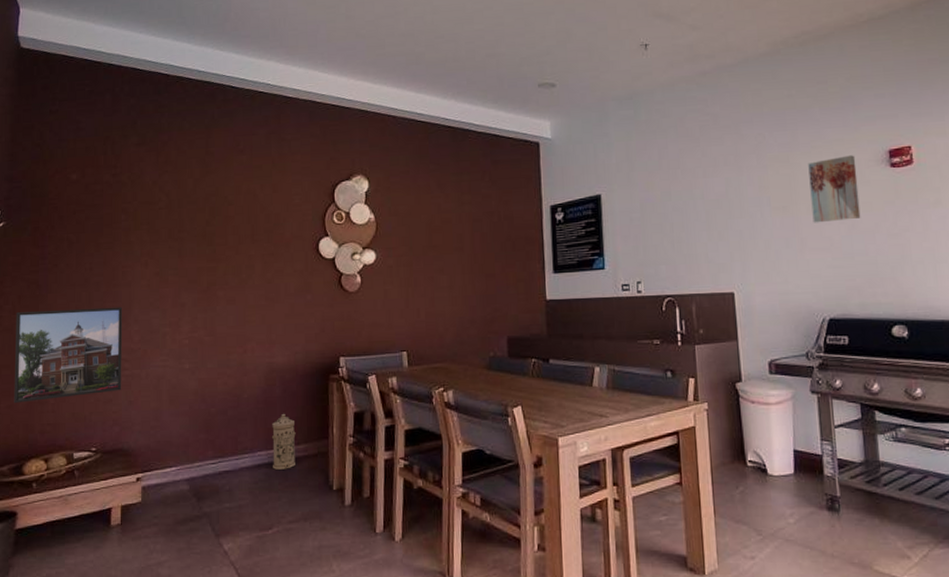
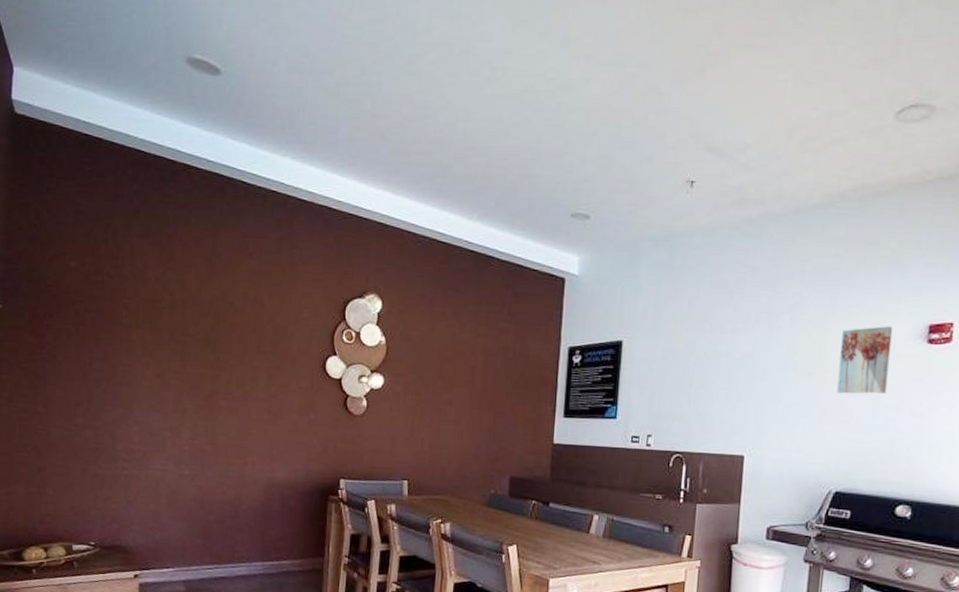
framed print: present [14,307,123,403] -> none [13,401,123,492]
water filter: present [271,413,296,470] -> none [268,528,292,582]

